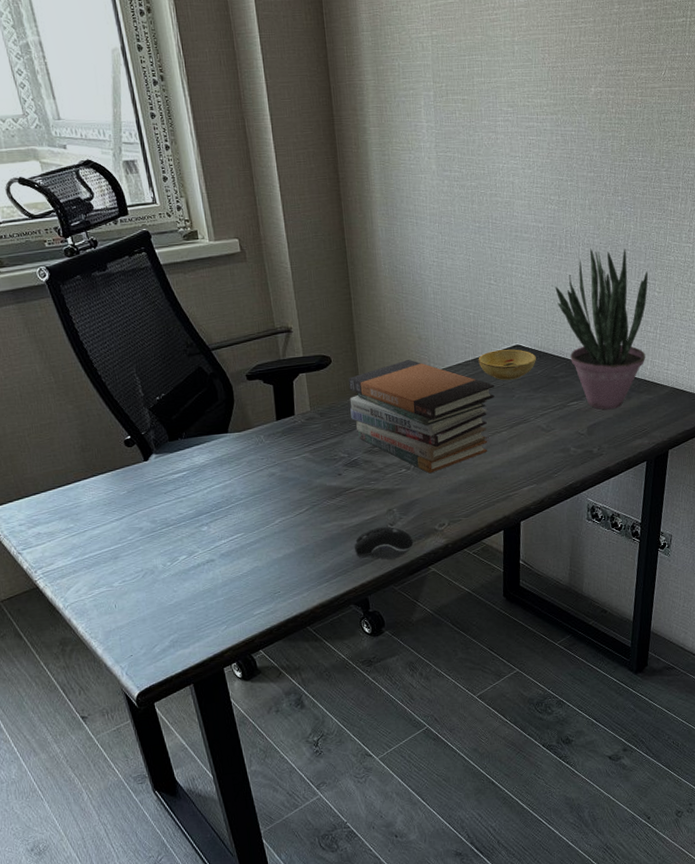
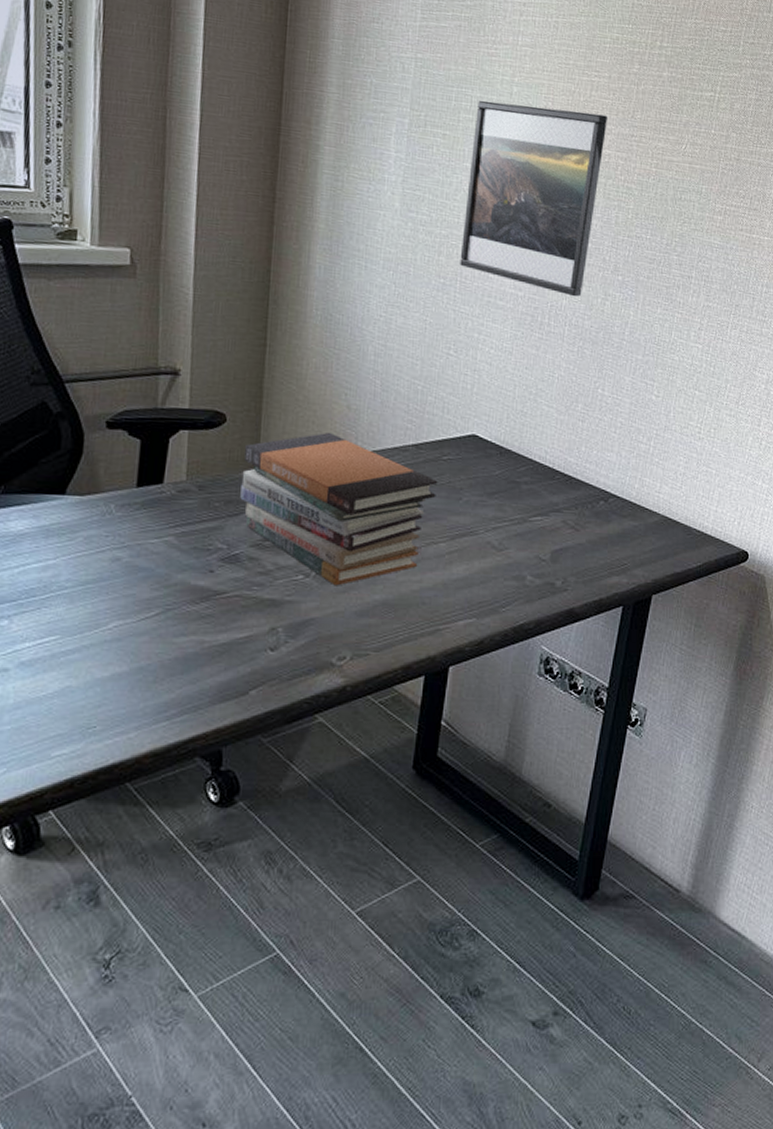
computer mouse: present [354,526,414,560] -> none [214,650,299,698]
bowl: present [478,349,537,380] -> none [420,437,497,478]
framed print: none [487,57,597,221] -> present [460,100,607,297]
potted plant: present [555,248,649,410] -> none [529,330,646,533]

